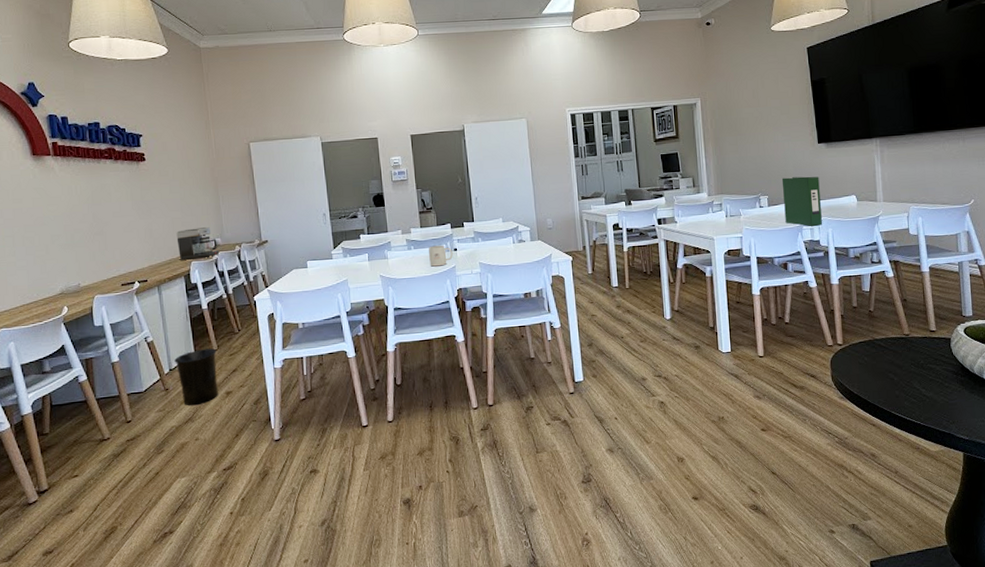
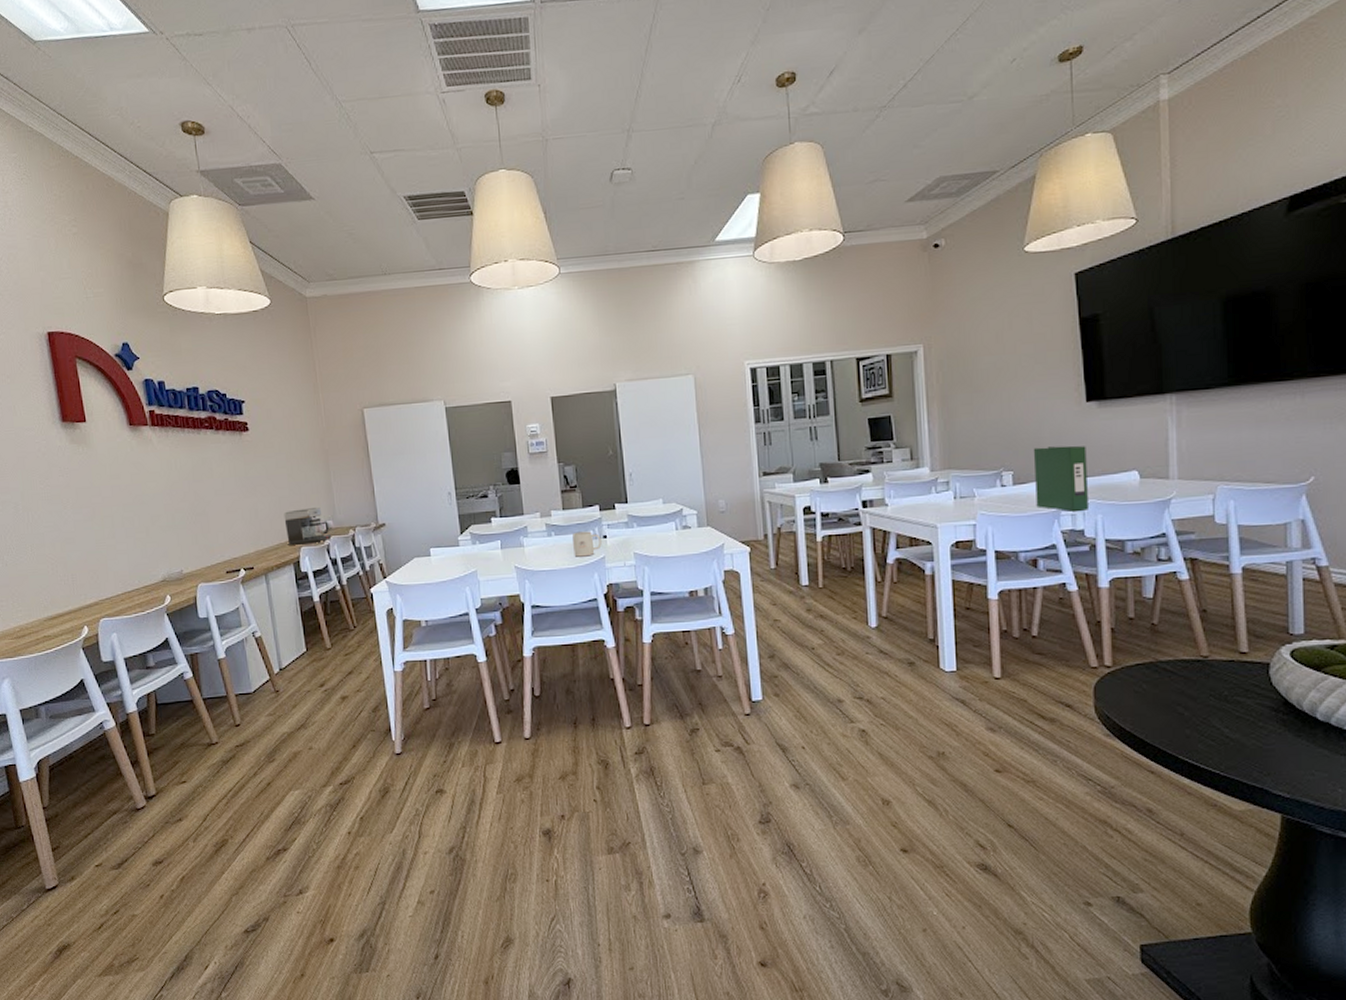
waste bin: present [174,348,218,405] -> none [285,647,333,710]

